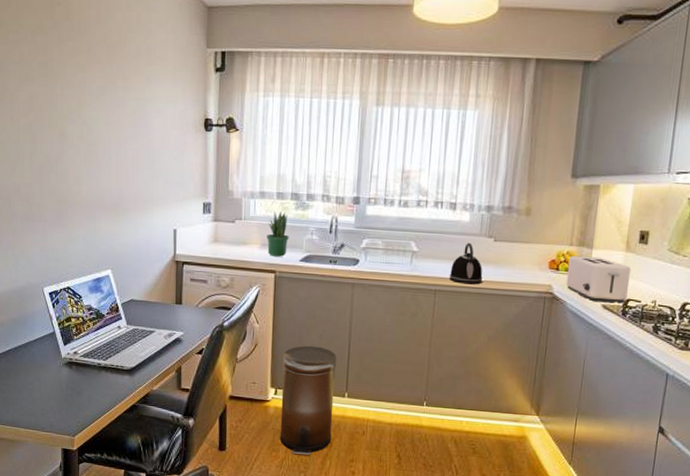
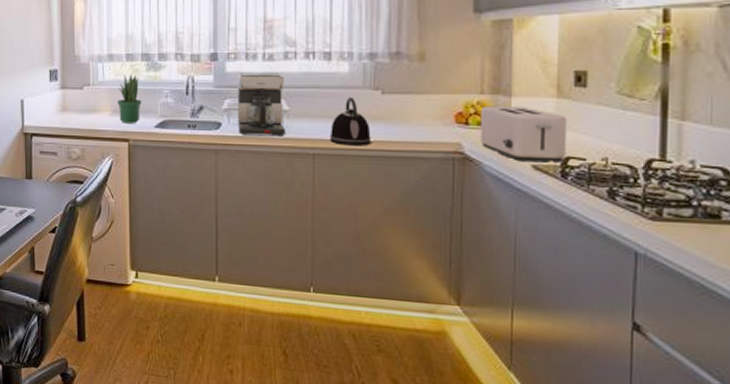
pedal bin: present [280,345,336,456] -> none [141,221,203,350]
coffee maker: none [372,216,415,273] -> present [237,73,285,135]

